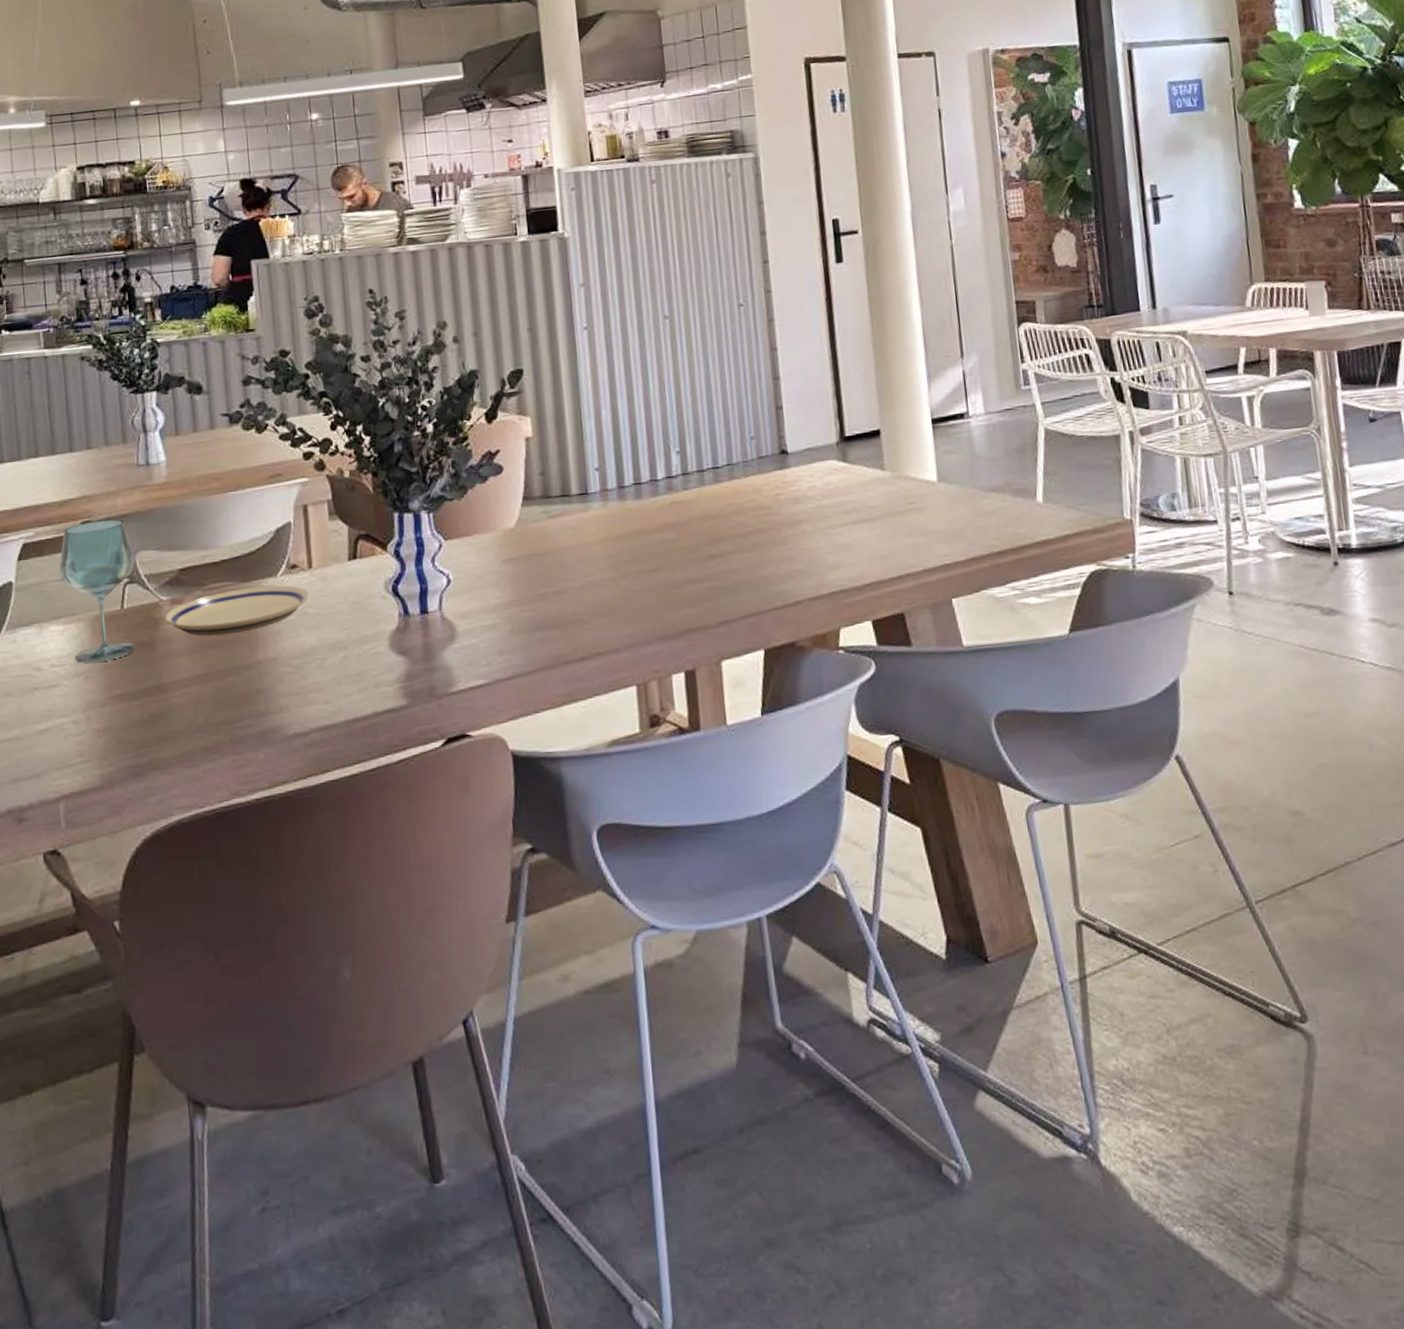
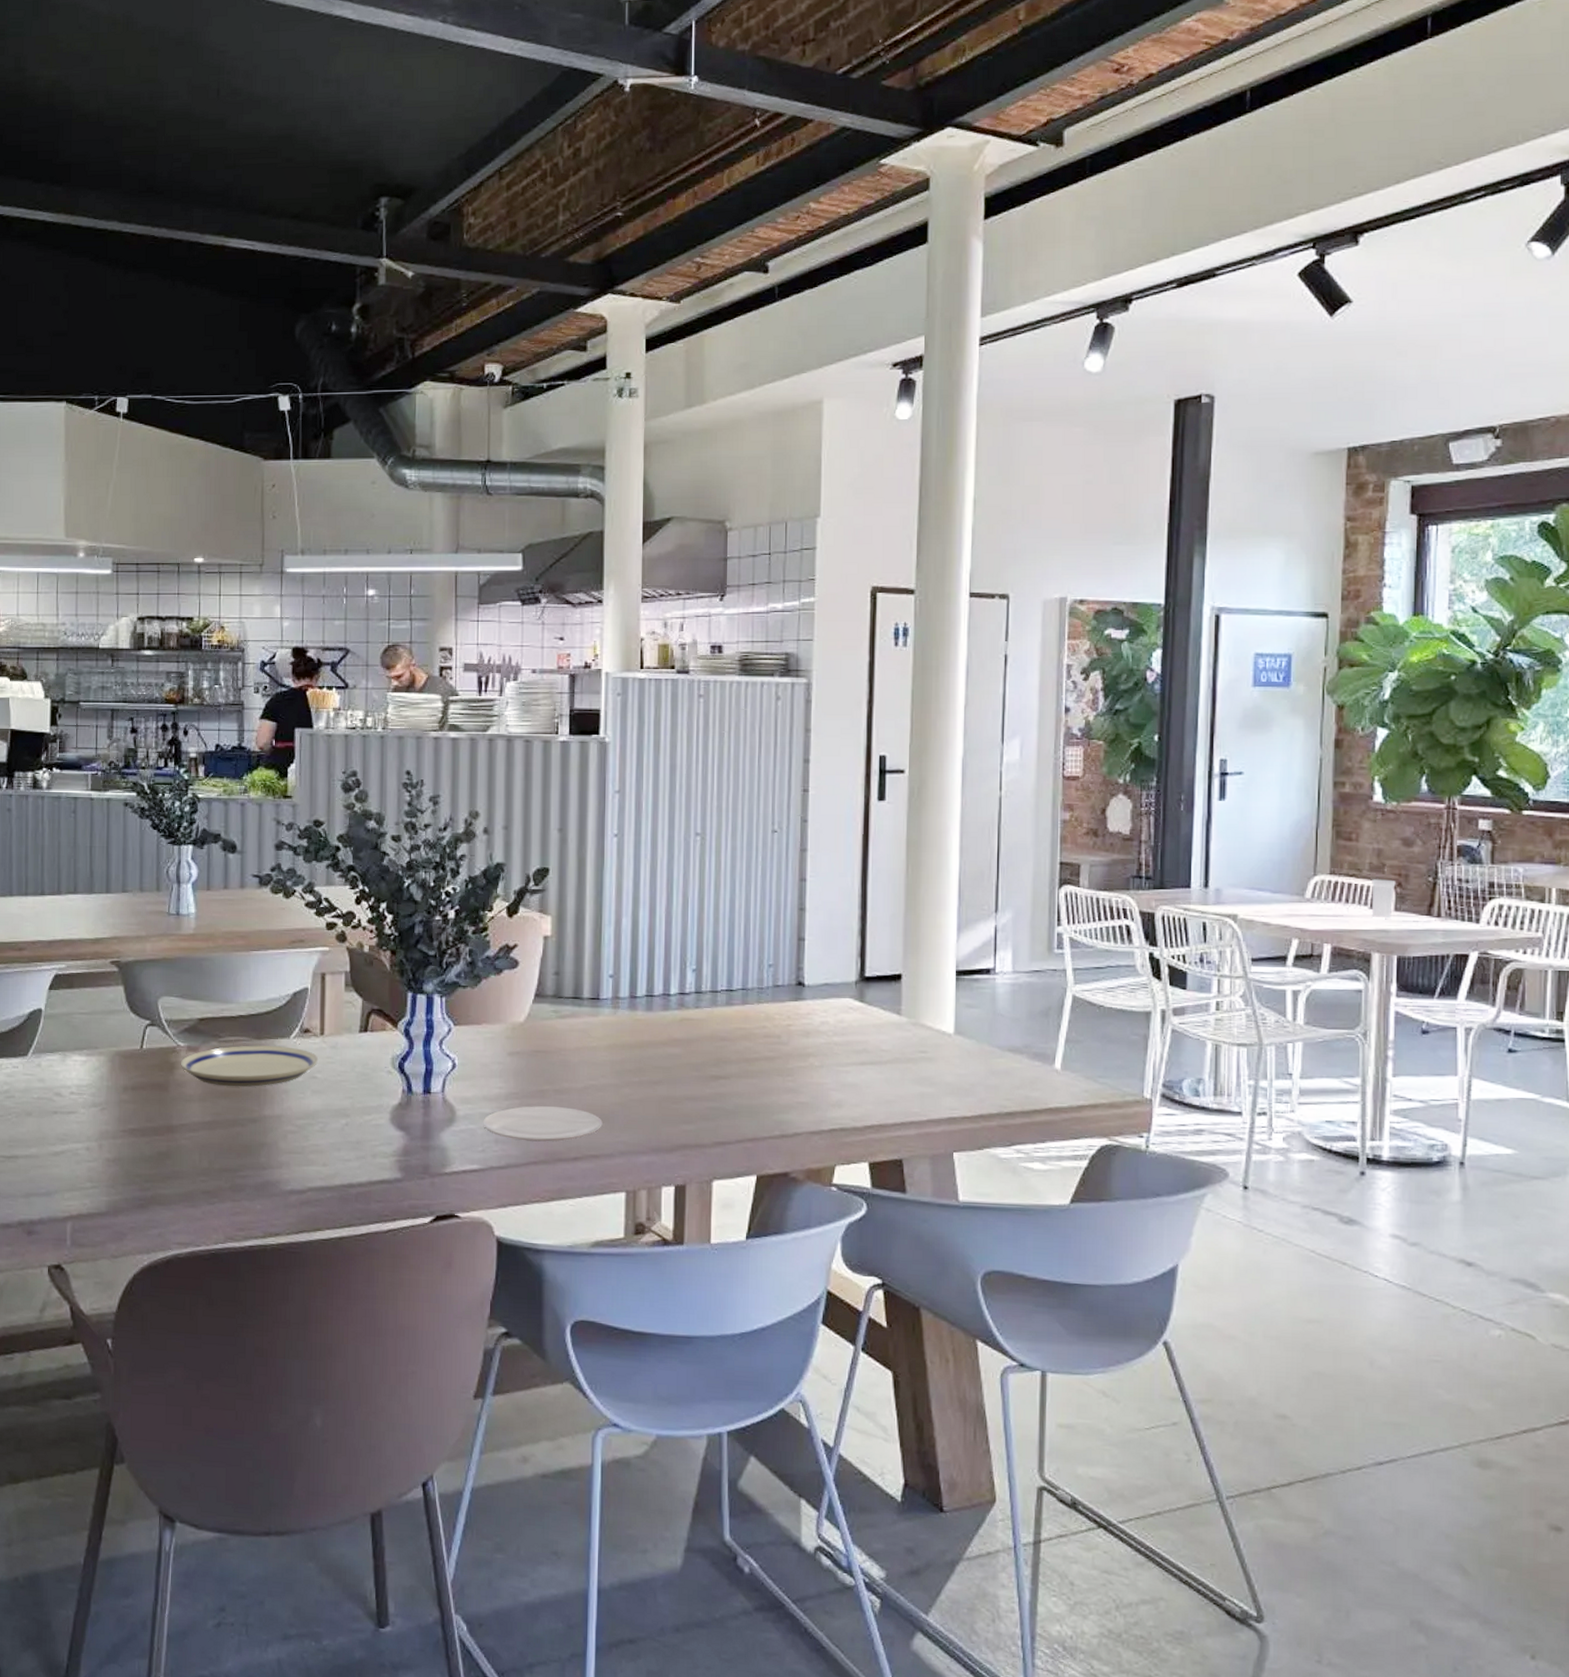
wine glass: present [58,519,136,663] -> none [85,962,158,1096]
plate: none [484,607,605,648] -> present [483,1106,603,1142]

